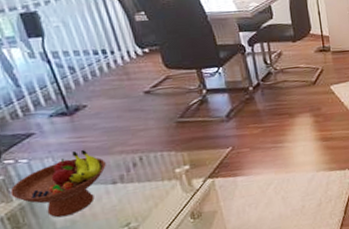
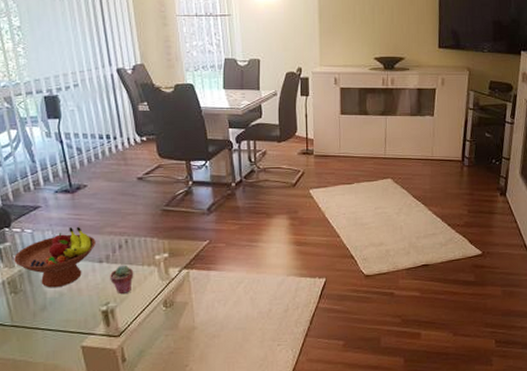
potted succulent: none [127,182,154,213] -> present [110,265,134,295]

